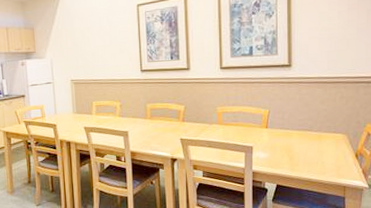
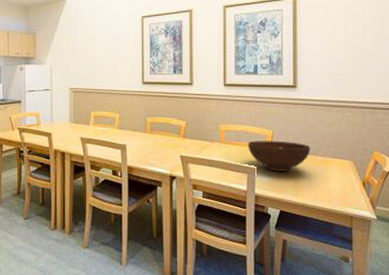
fruit bowl: none [244,119,306,149] -> present [247,140,311,171]

